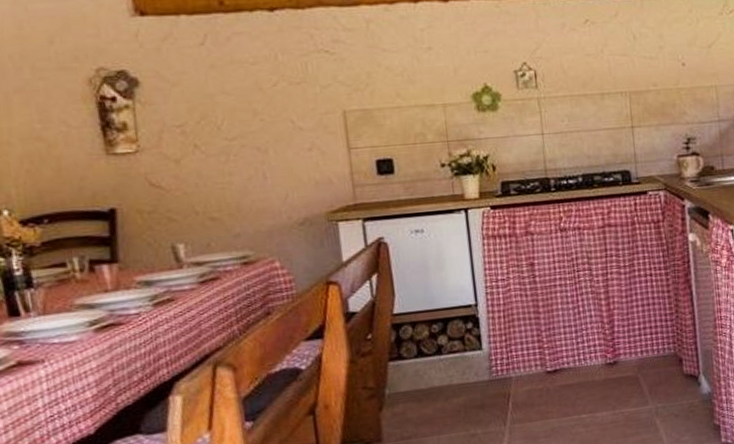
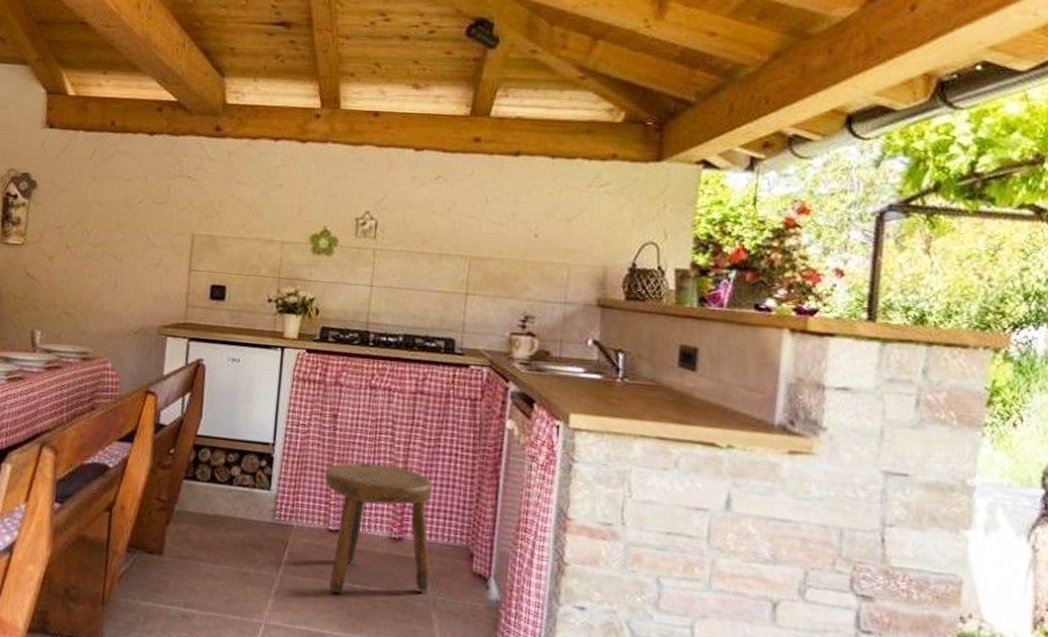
stool: none [533,298,649,429] -> present [325,463,432,594]

